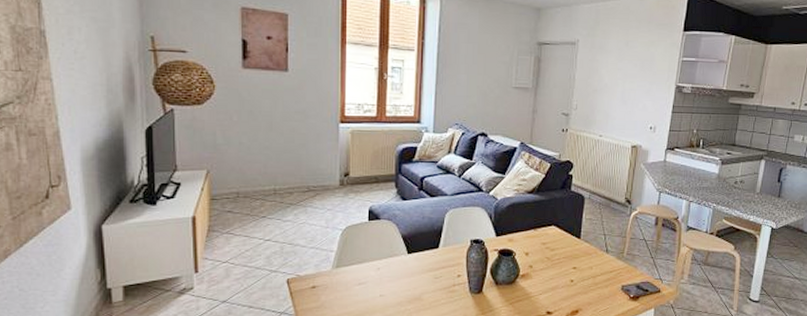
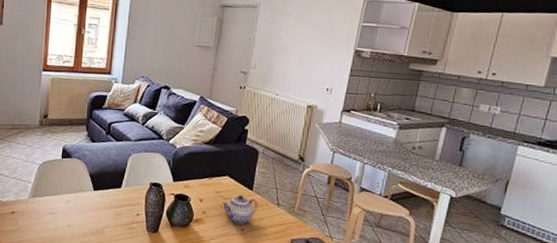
teapot: none [549,244,587,275] -> present [222,194,258,225]

